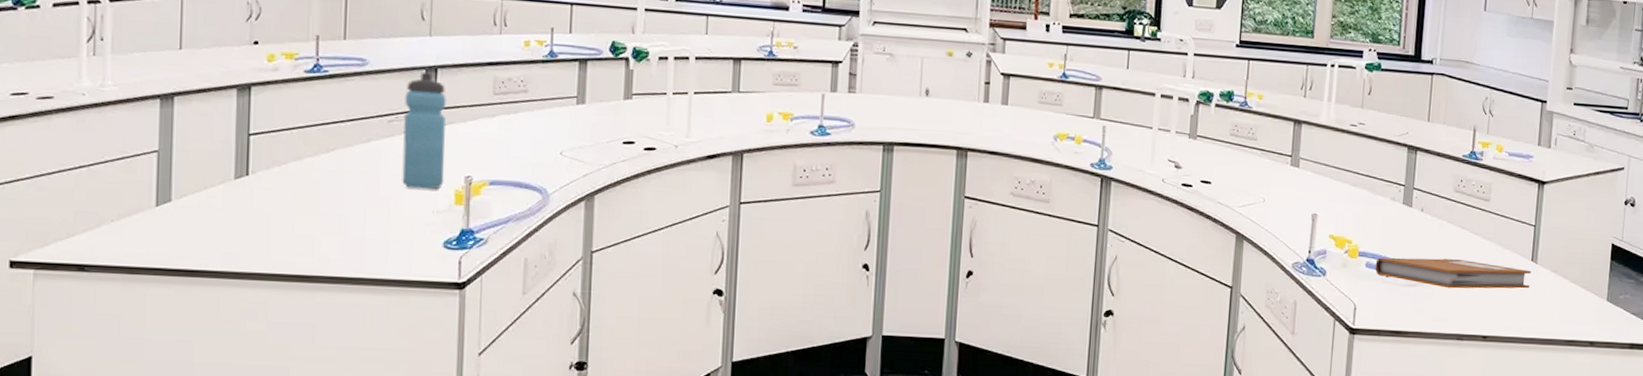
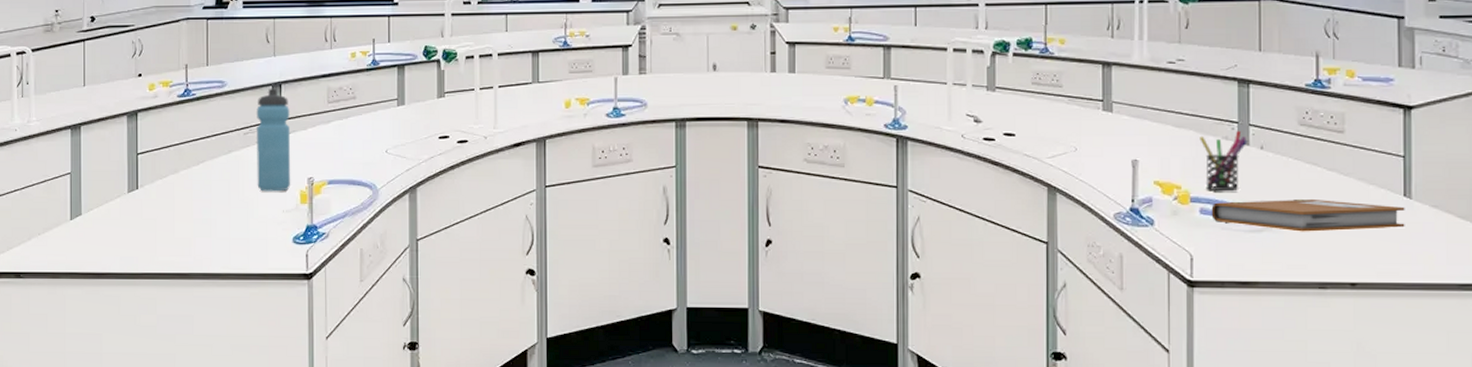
pen holder: none [1371,192,1411,248] -> present [1200,130,1248,190]

